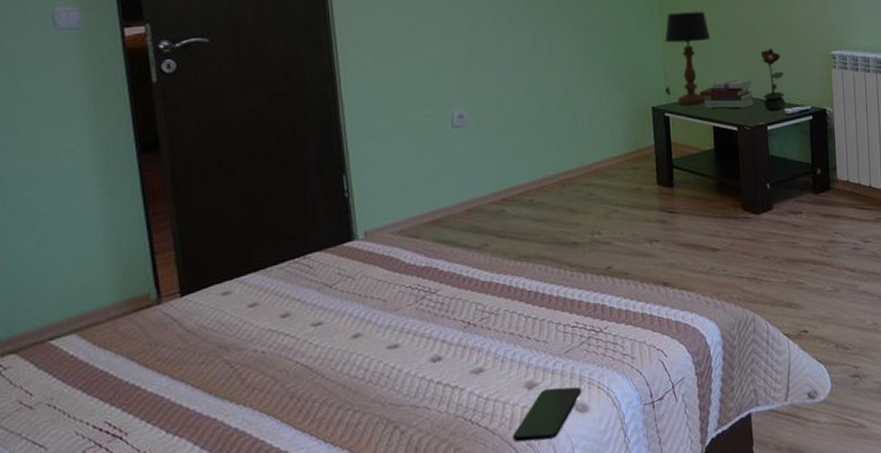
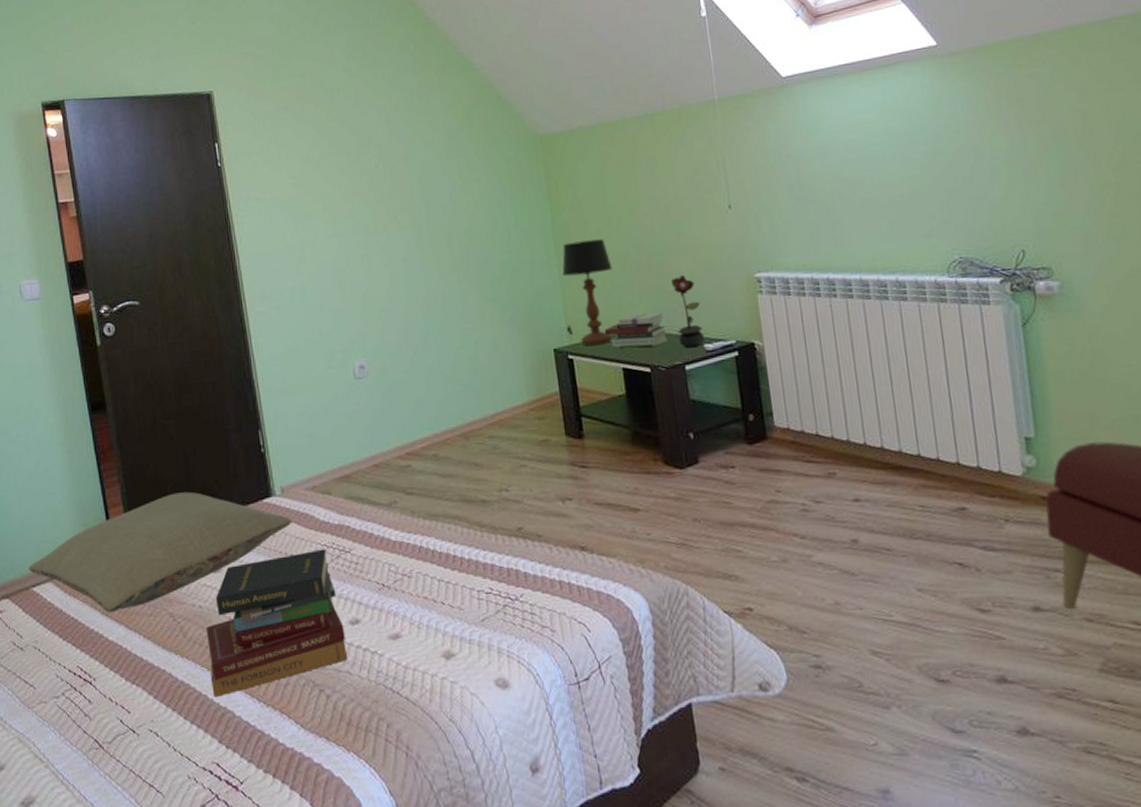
pillow: none [45,236,374,364] -> present [28,491,292,613]
books: none [268,290,427,442] -> present [205,549,348,697]
smartphone: present [513,386,582,441] -> none [434,659,502,717]

